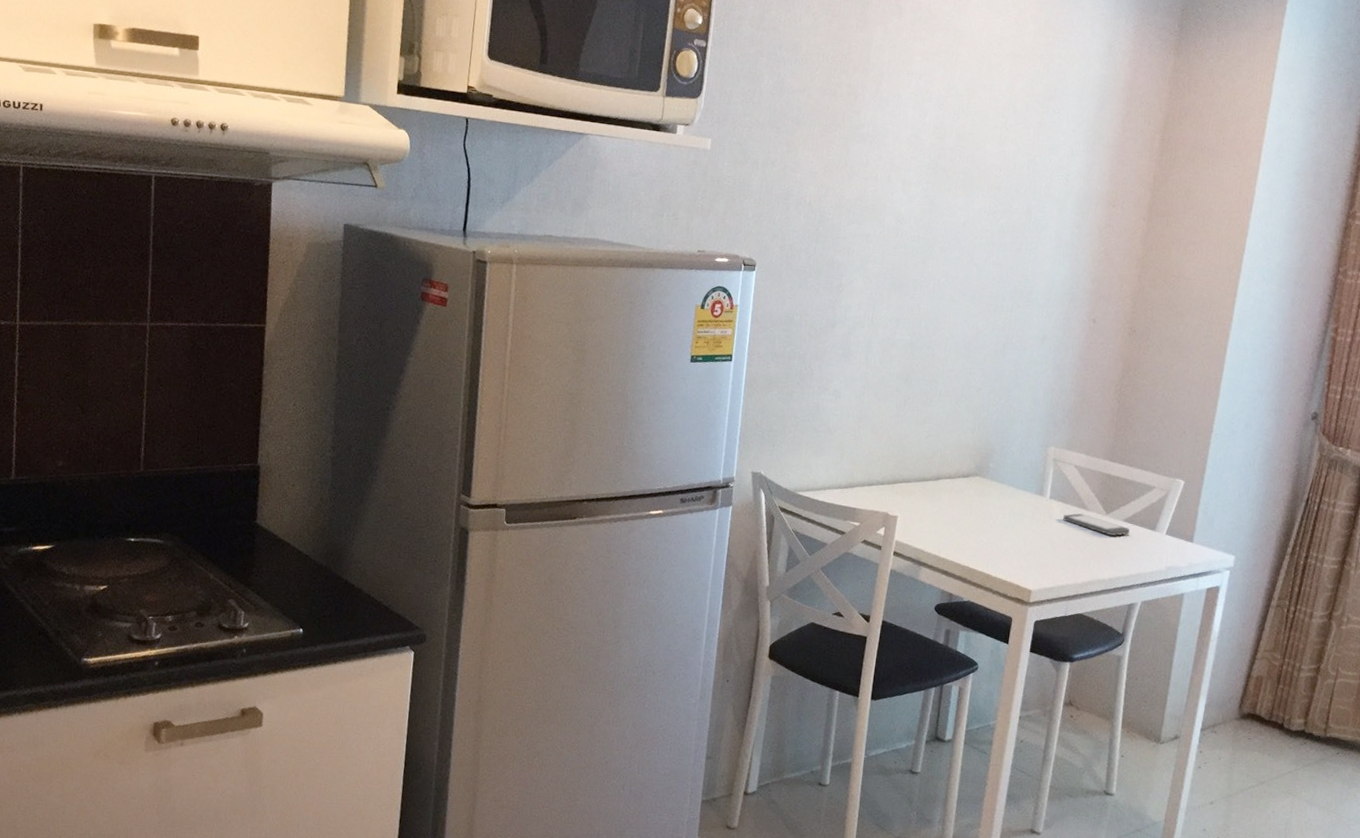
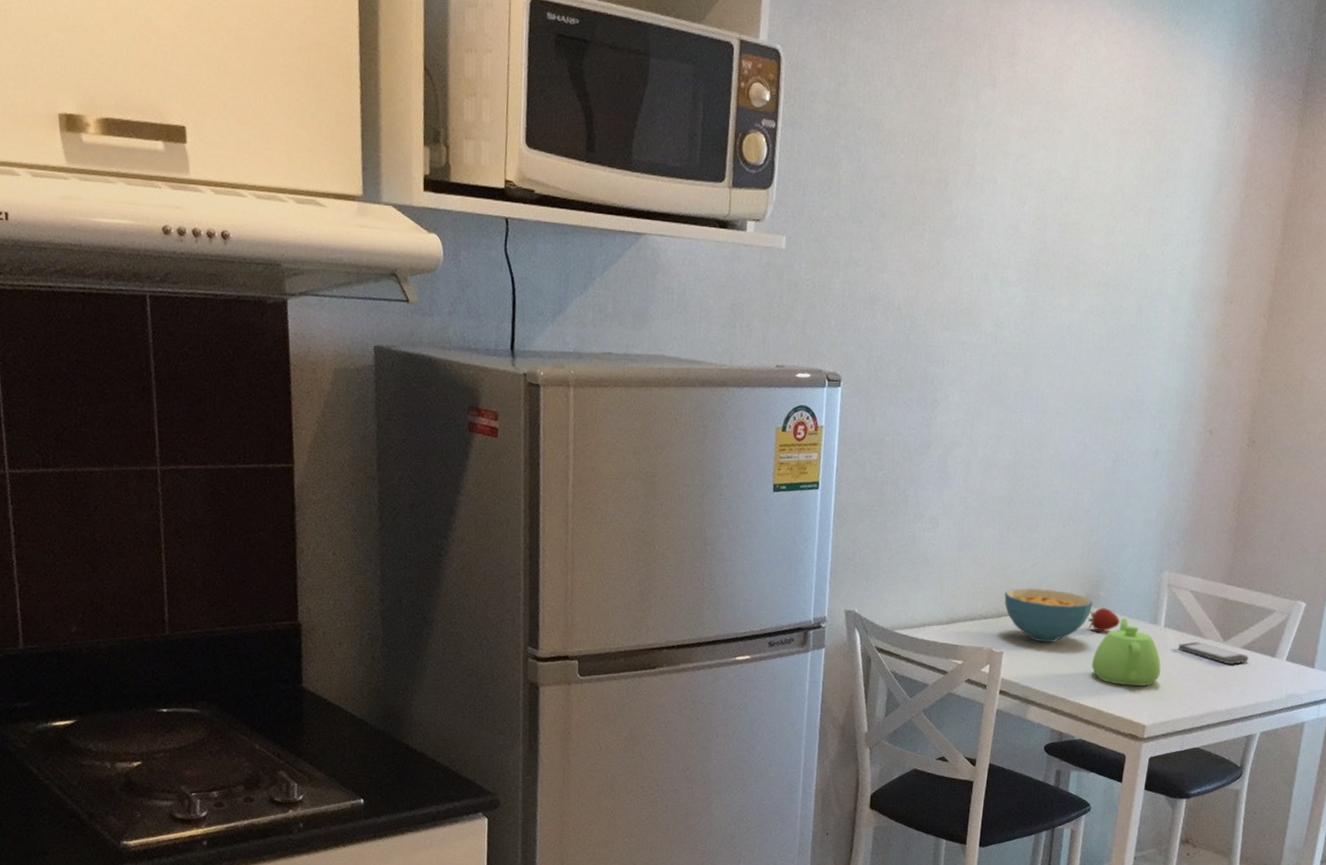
cereal bowl: none [900,457,983,509] -> present [1004,588,1093,643]
fruit: none [977,478,1008,501] -> present [1088,608,1120,632]
teapot: none [981,488,1047,553] -> present [1092,617,1161,686]

